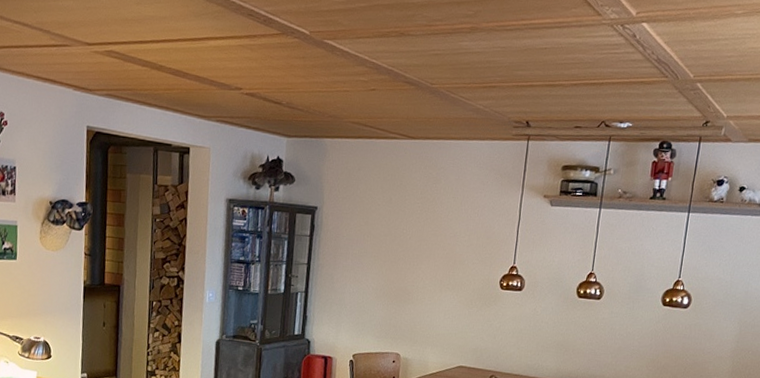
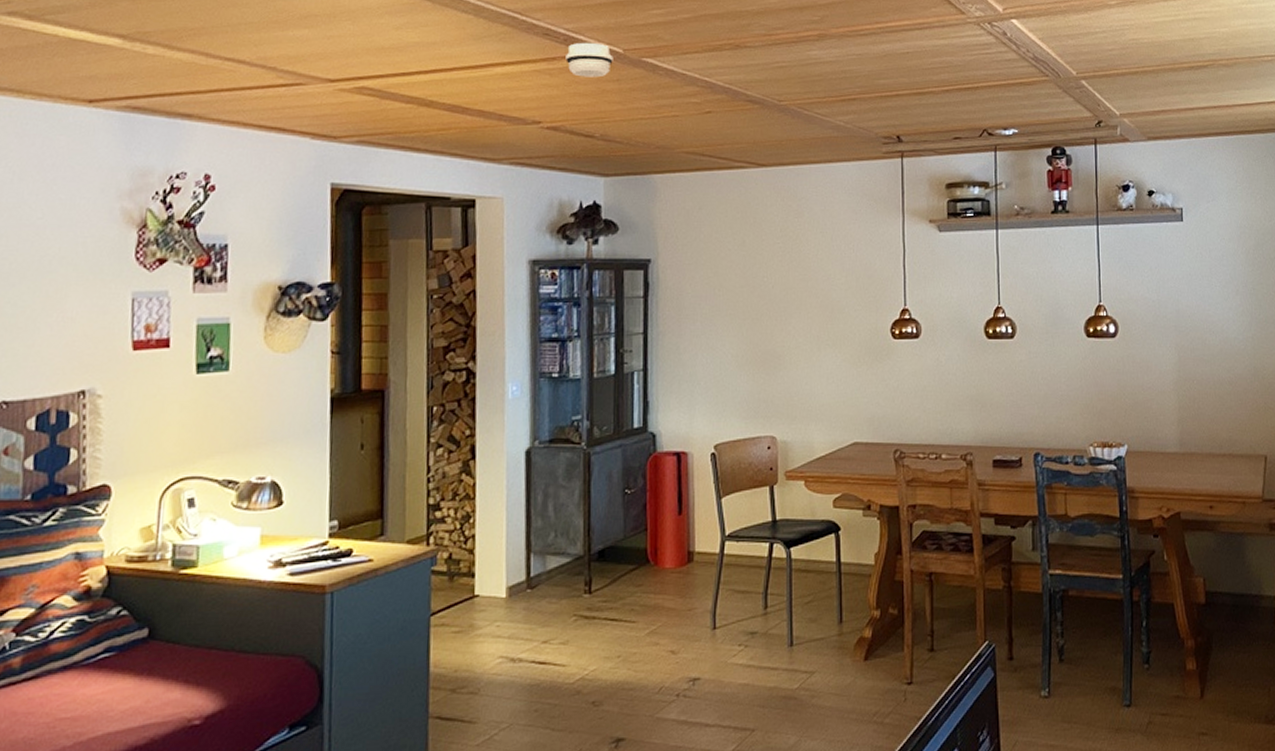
smoke detector: none [264,23,301,54] -> present [565,42,613,78]

